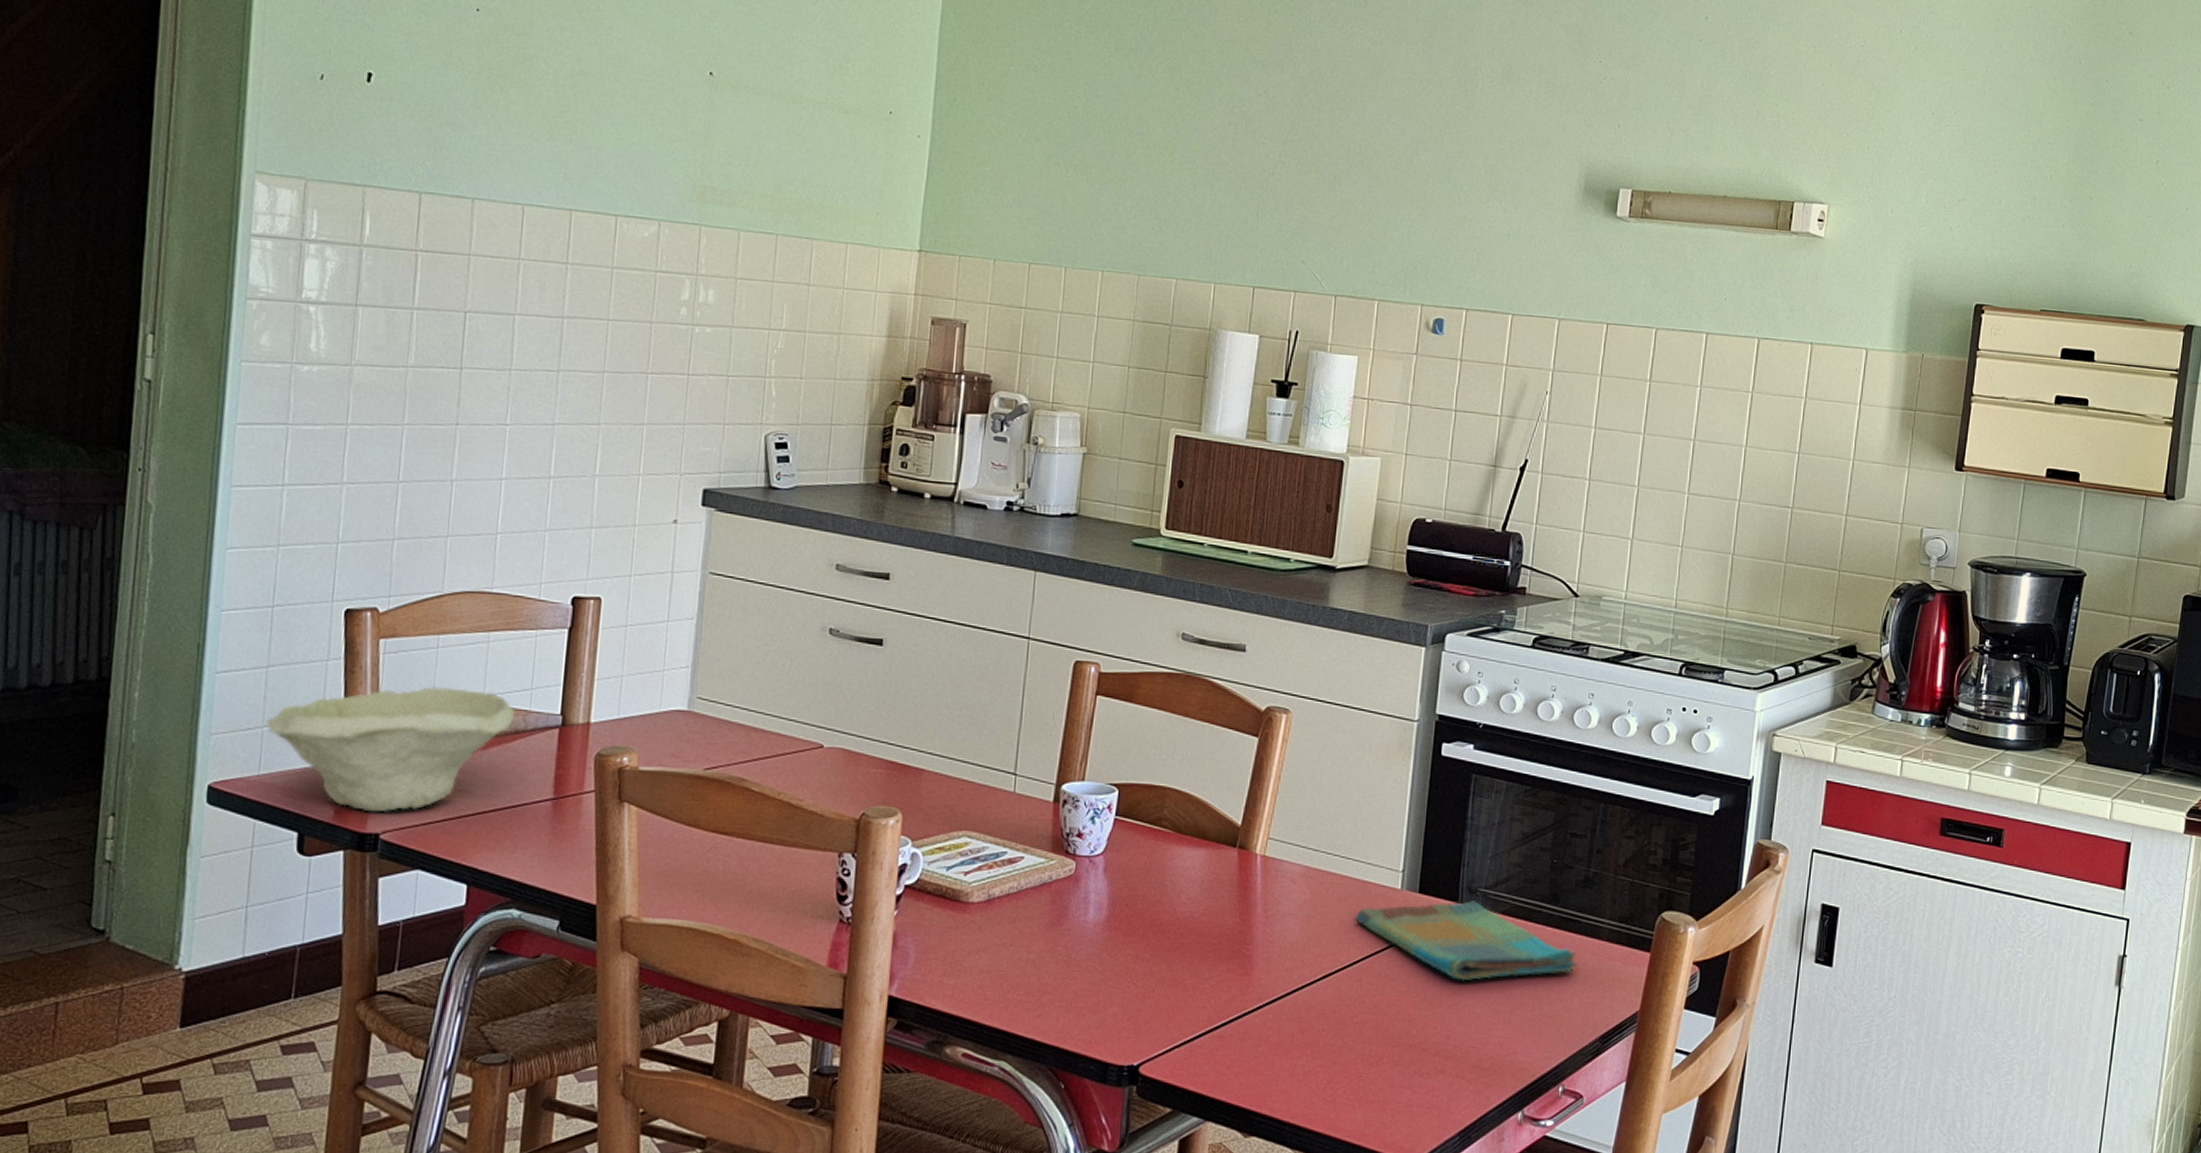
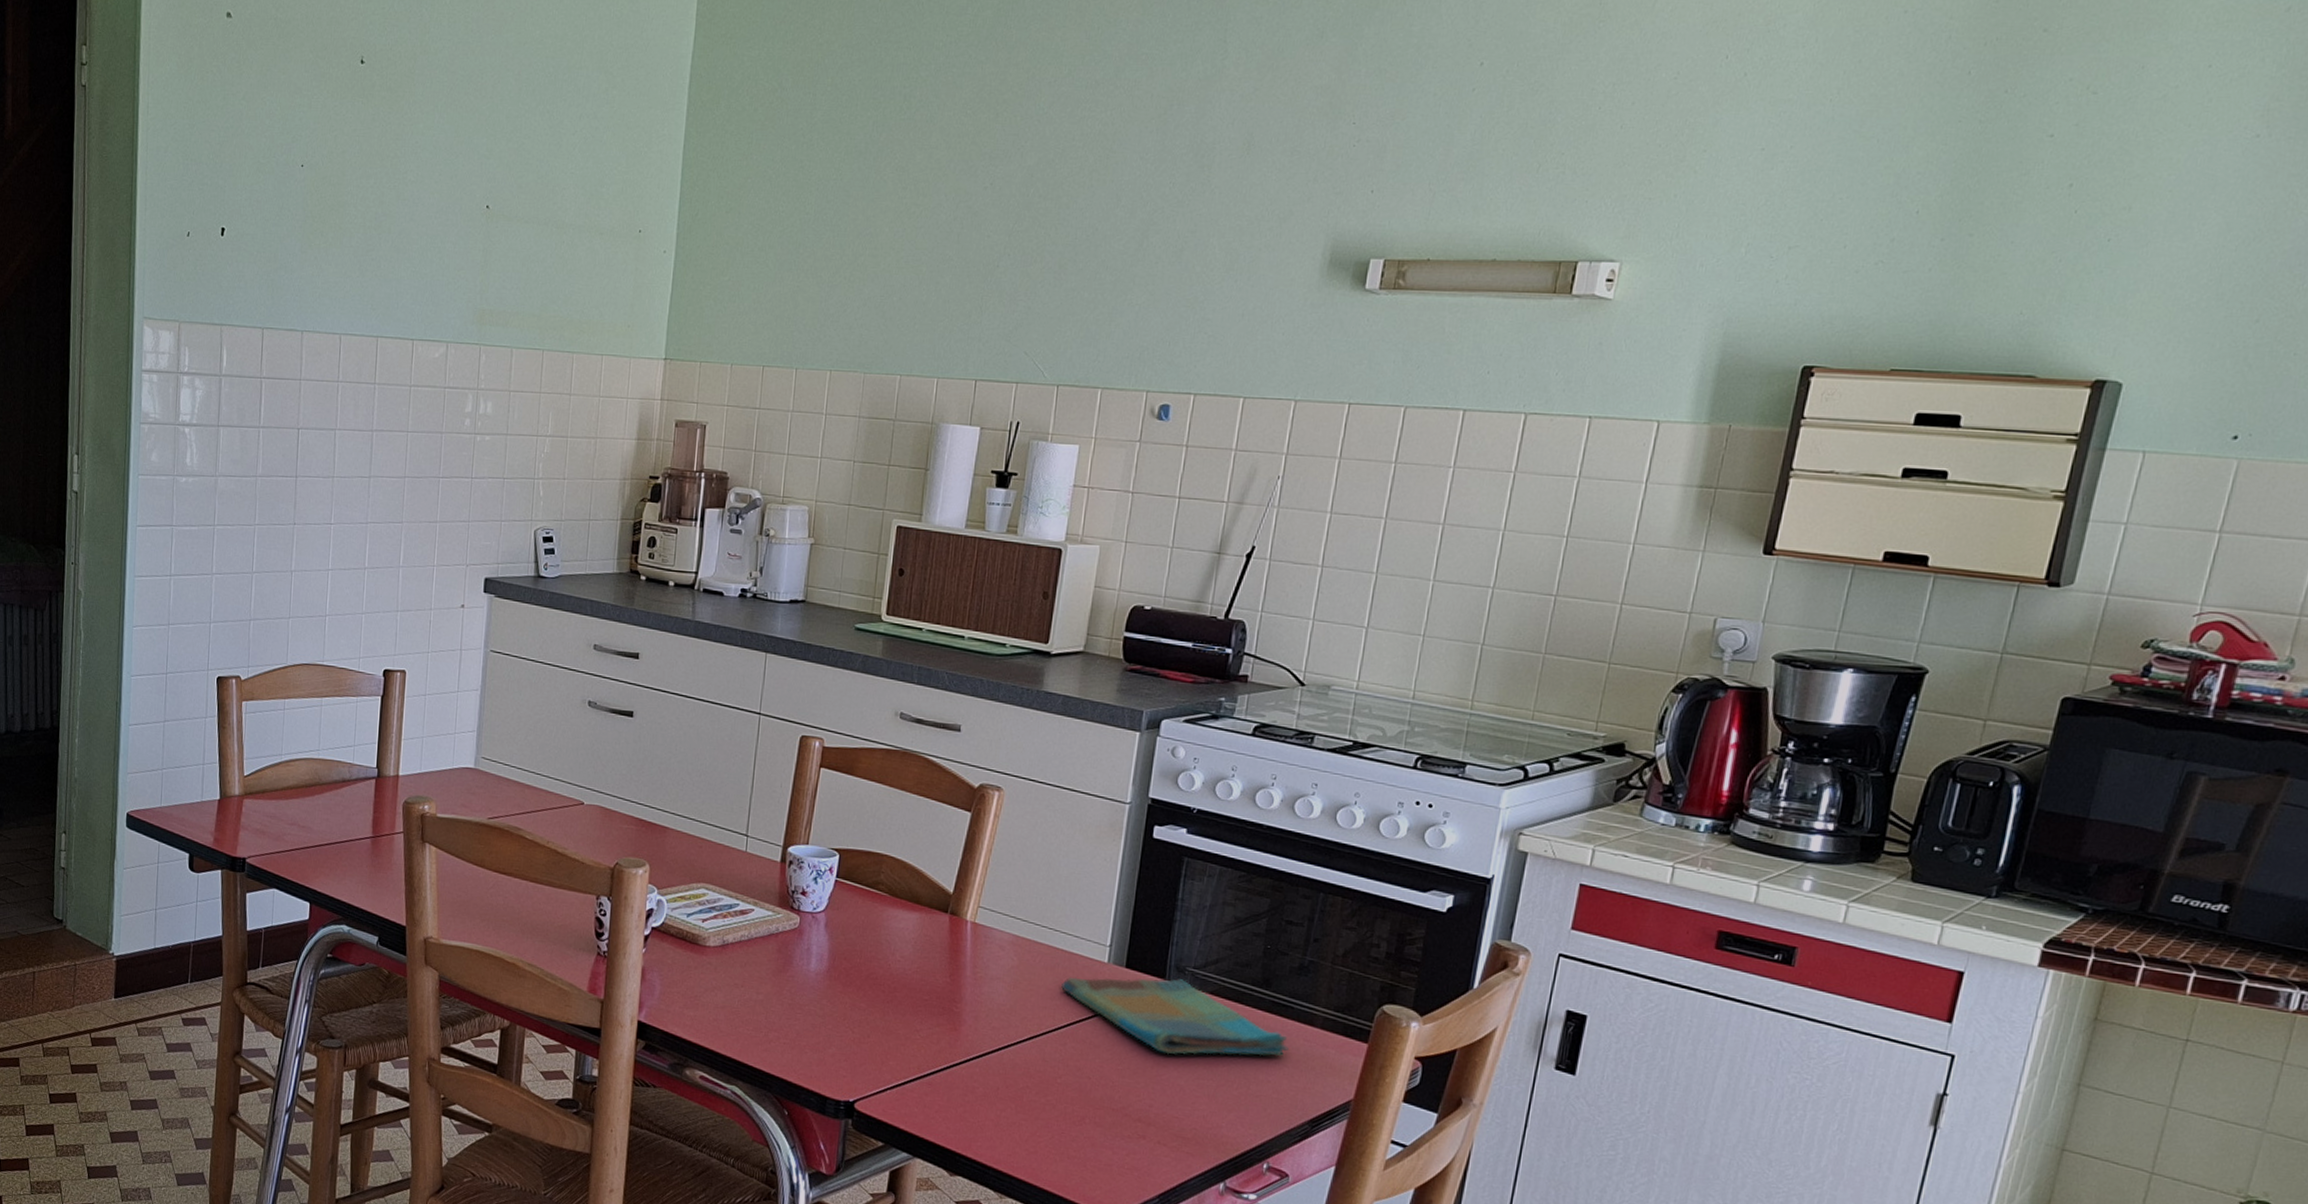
bowl: present [266,687,516,813] -> none [165,741,343,842]

